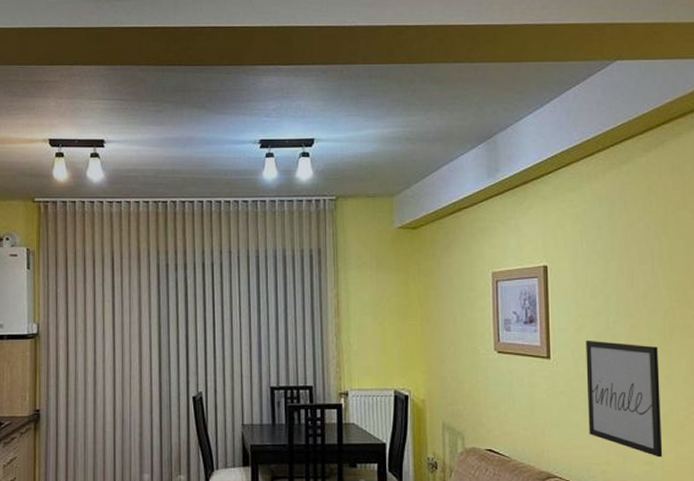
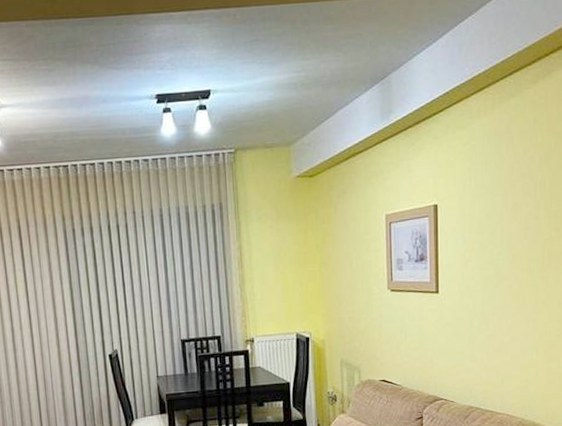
wall art: present [586,339,663,458] -> none [471,272,537,375]

